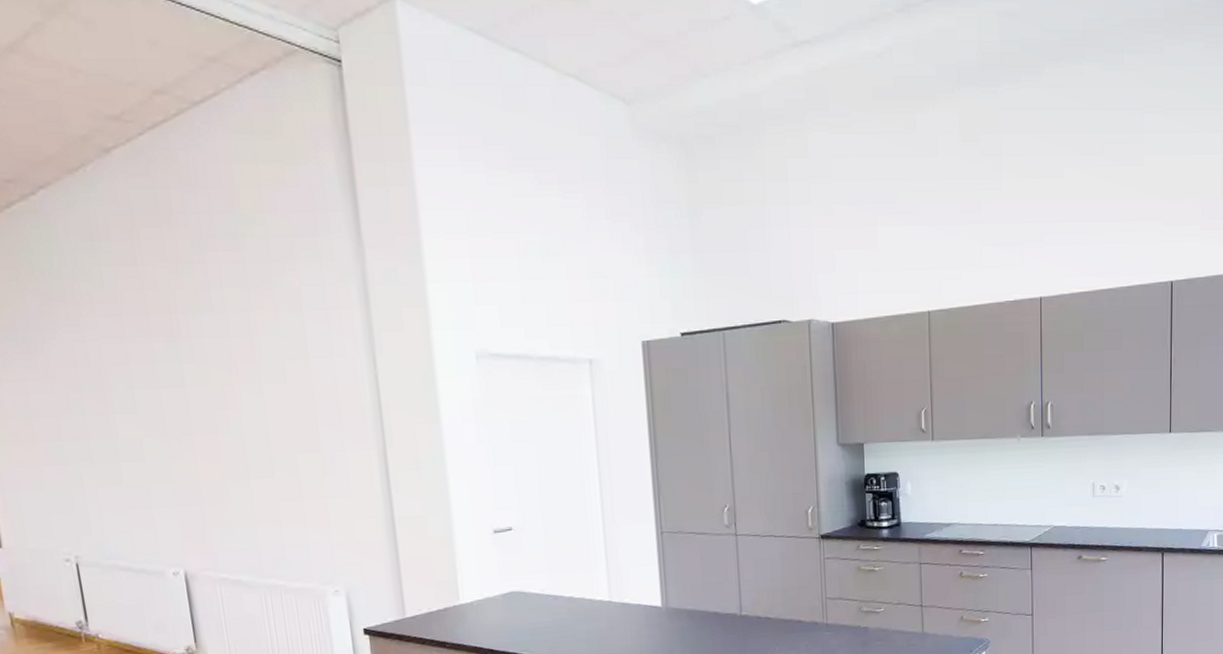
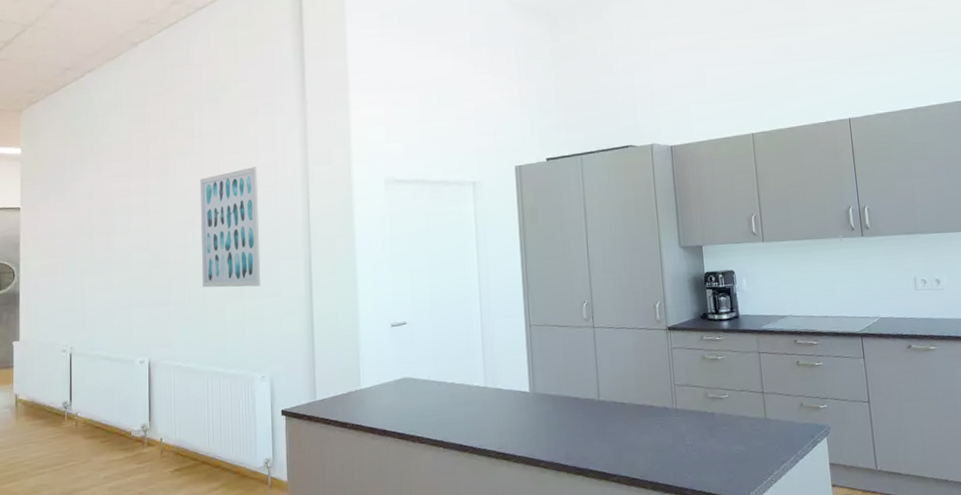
wall art: none [225,331,324,484] -> present [199,167,261,288]

